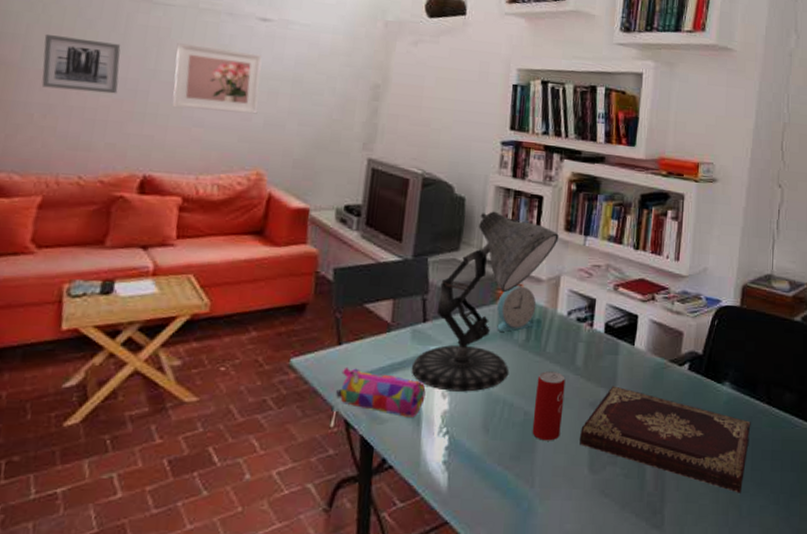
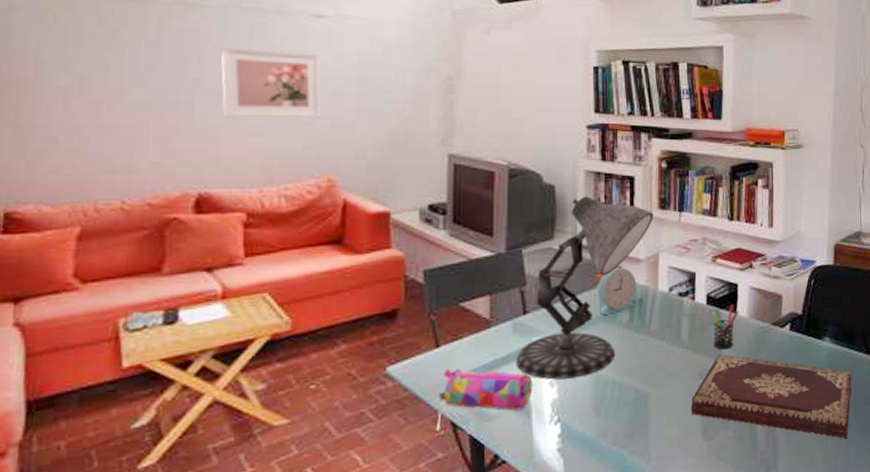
wall art: present [41,34,121,94] -> none [60,46,157,108]
beverage can: present [532,371,565,441] -> none [643,347,673,416]
pen holder: none [608,336,637,382] -> present [712,304,739,350]

